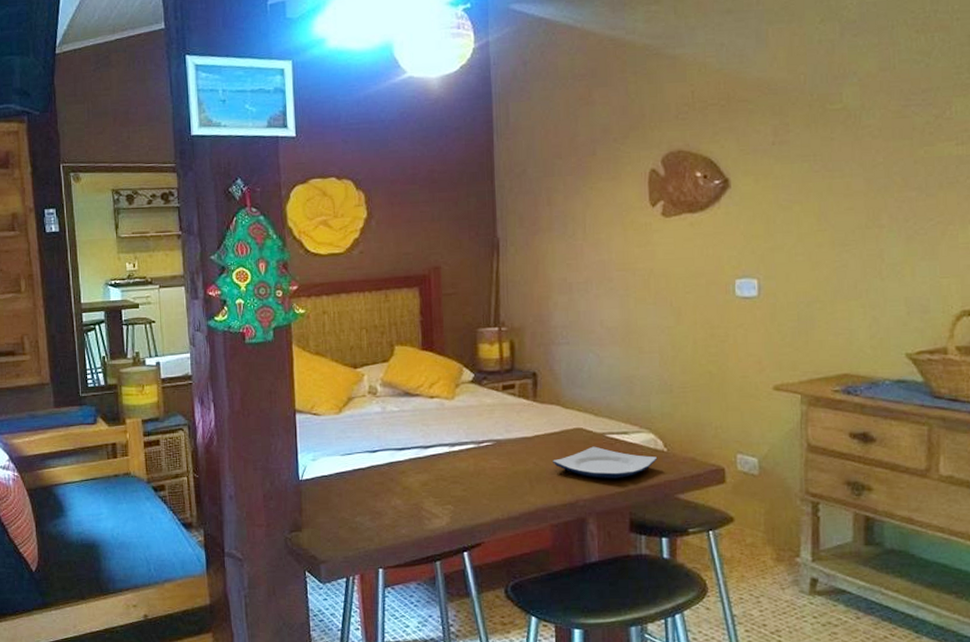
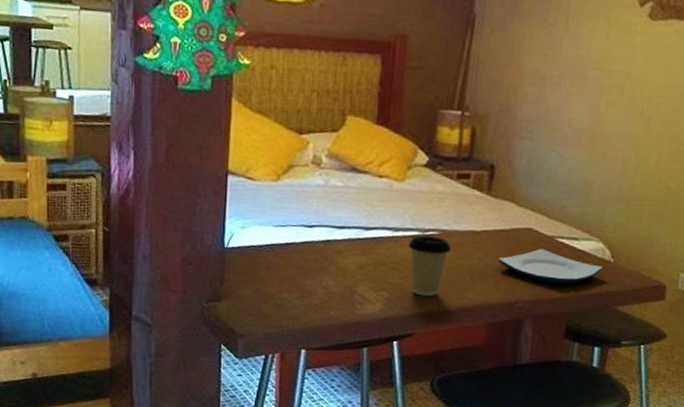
coffee cup: none [466,447,507,506] -> present [408,235,451,297]

